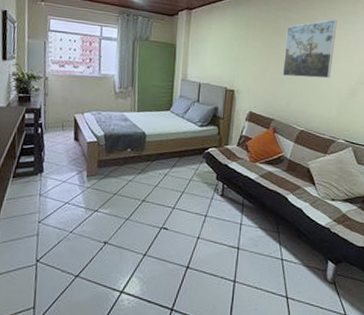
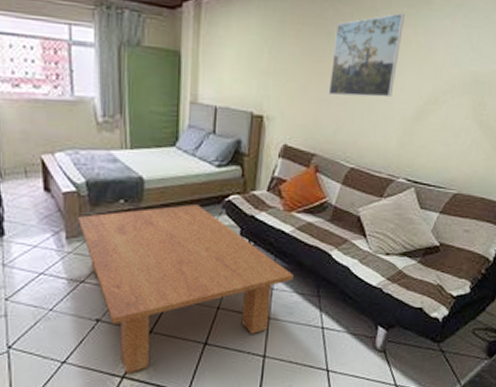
coffee table: none [96,154,258,289] -> present [77,204,293,374]

